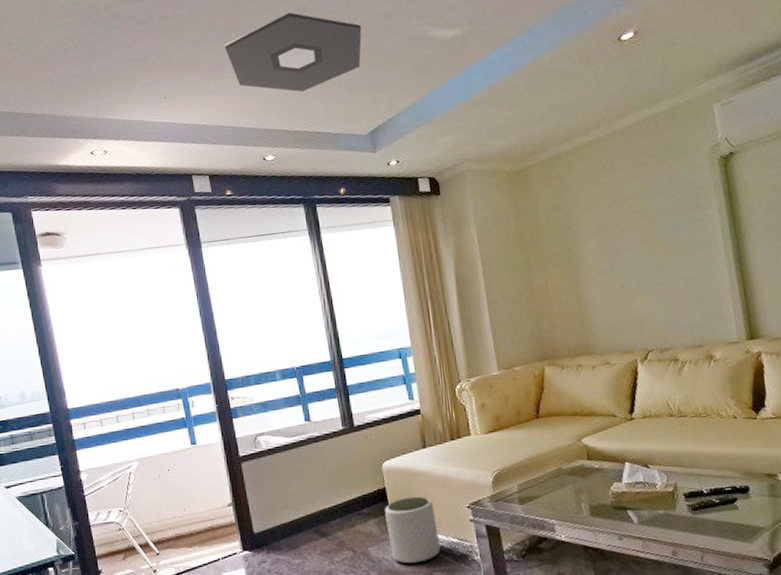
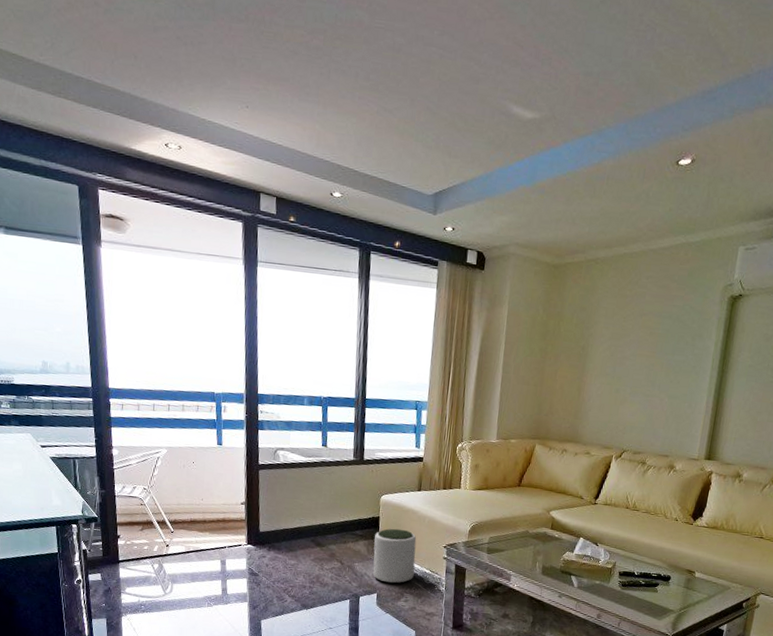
ceiling light: present [224,11,362,92] -> none [314,49,449,137]

